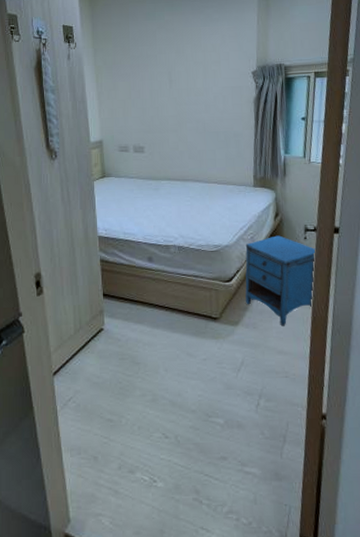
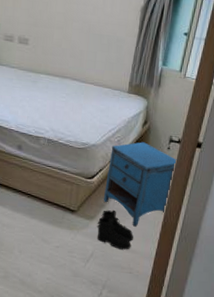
boots: none [242,311,283,353] -> present [96,209,133,250]

